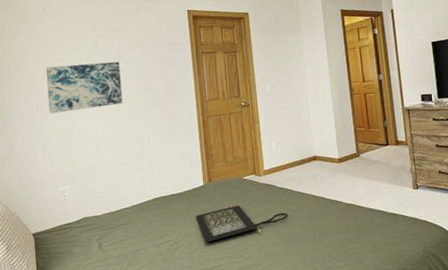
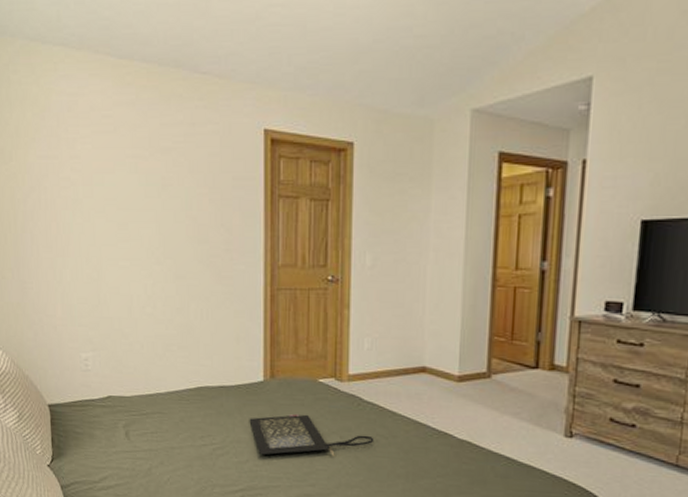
wall art: present [45,62,123,114] -> none [69,192,166,257]

